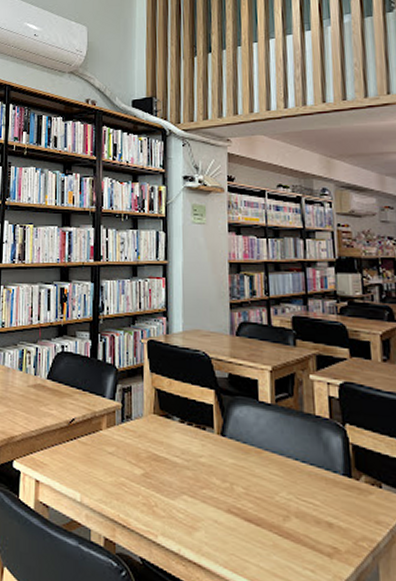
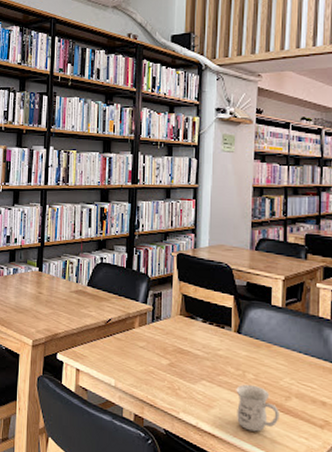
mug: none [223,499,278,562] -> present [236,384,280,432]

